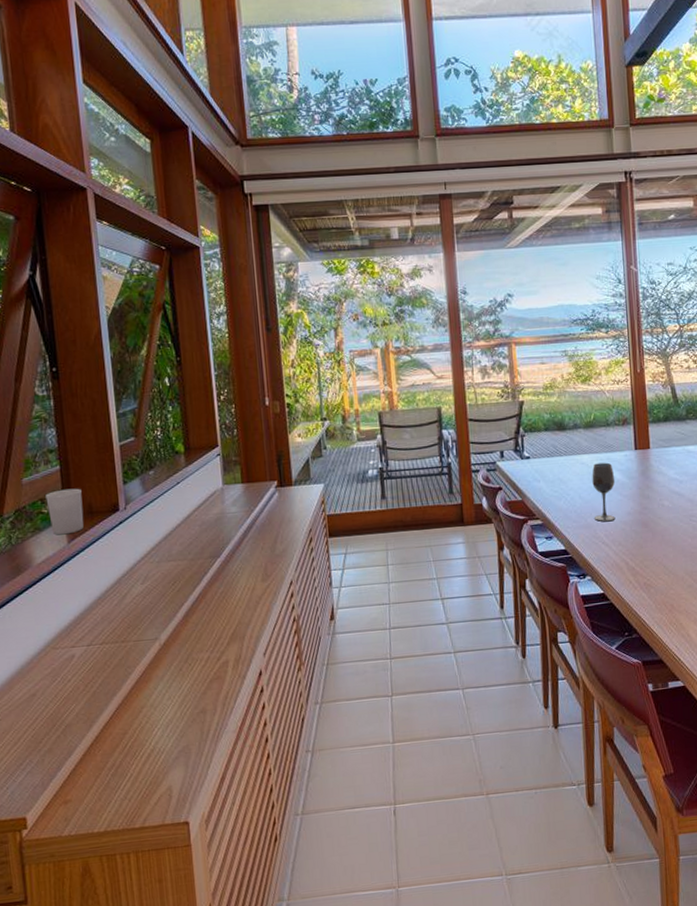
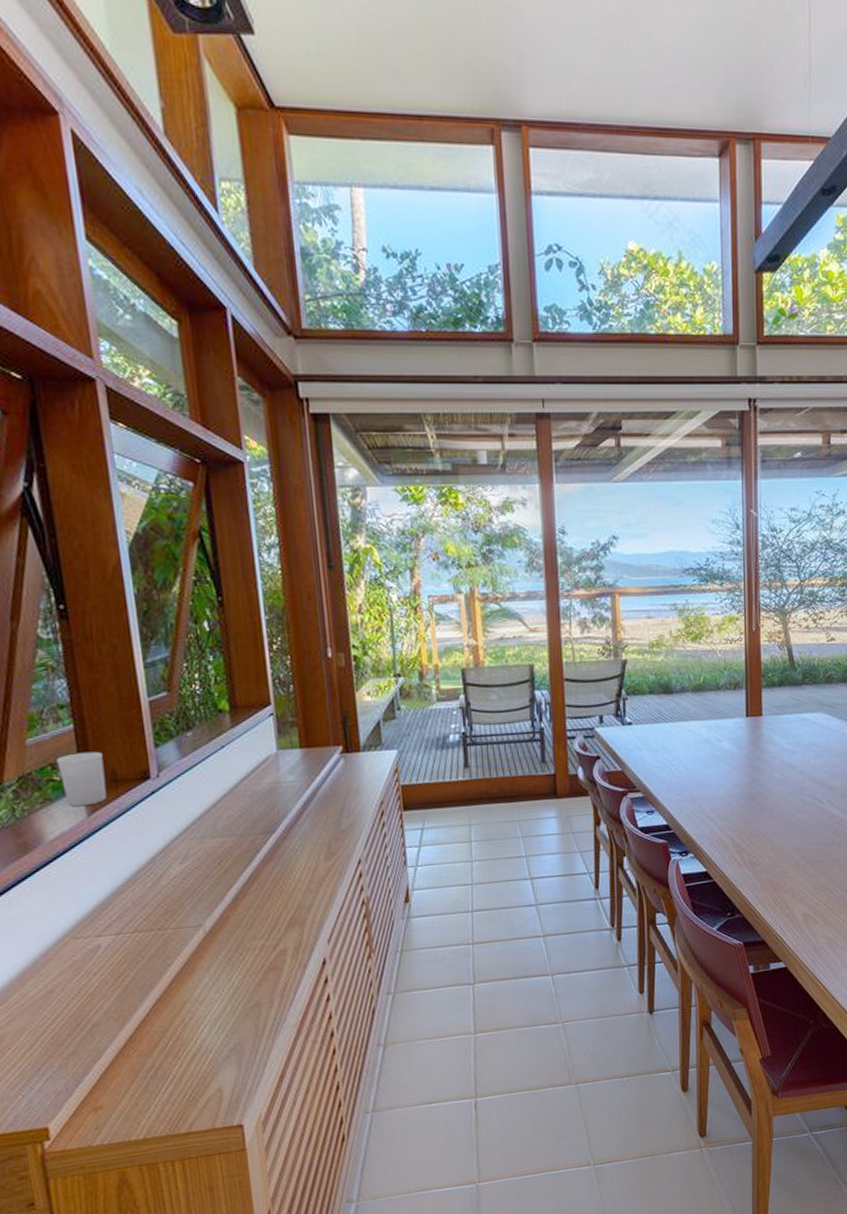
wine glass: present [592,462,616,522] -> none [699,730,724,795]

